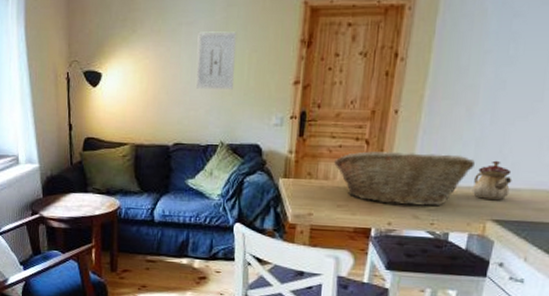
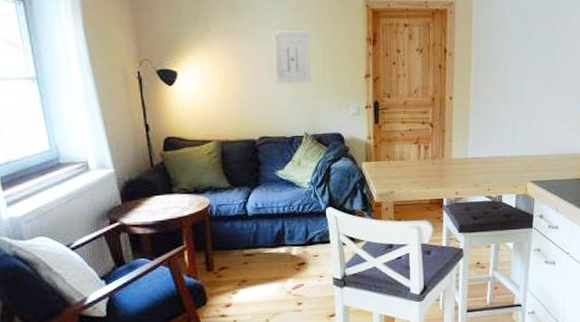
fruit basket: present [334,151,475,206] -> none [407,131,513,177]
teapot: present [472,160,512,201] -> none [514,133,541,166]

